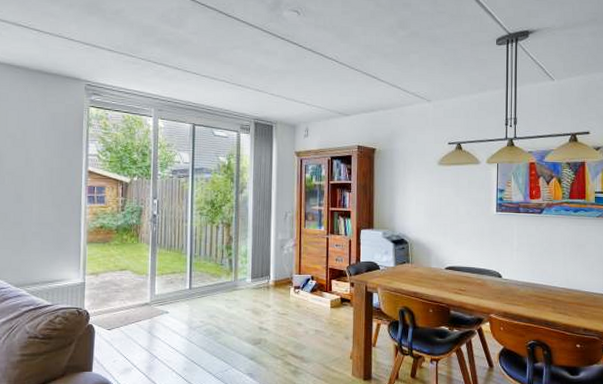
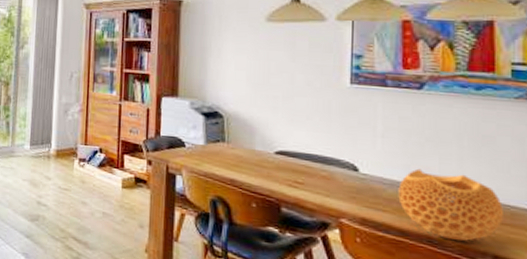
decorative bowl: none [527,272,590,322] -> present [398,168,503,241]

